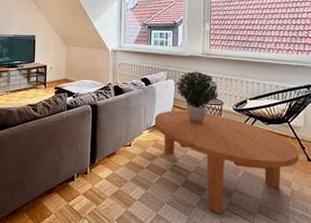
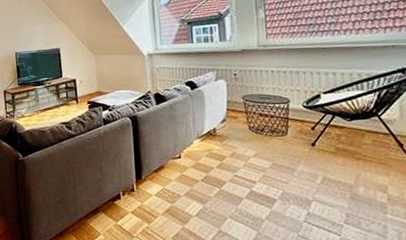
coffee table: present [154,110,299,215] -> none [205,113,396,228]
potted plant: present [176,71,219,124] -> none [228,67,284,128]

